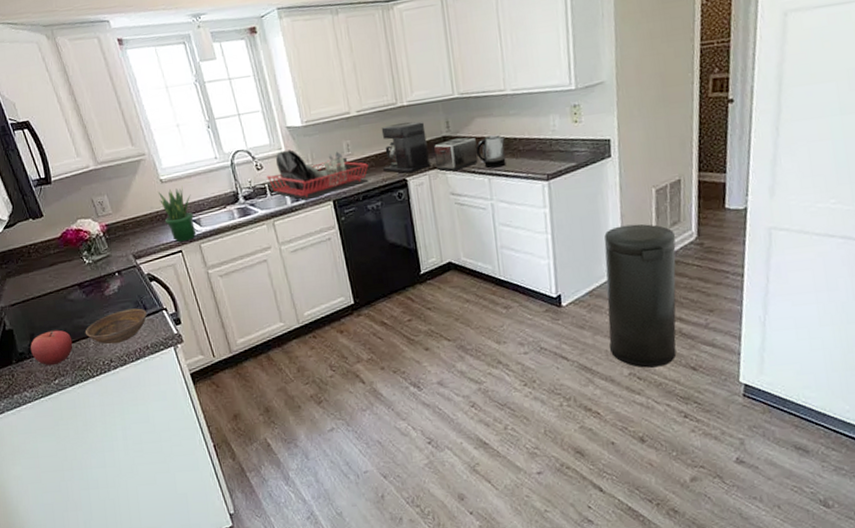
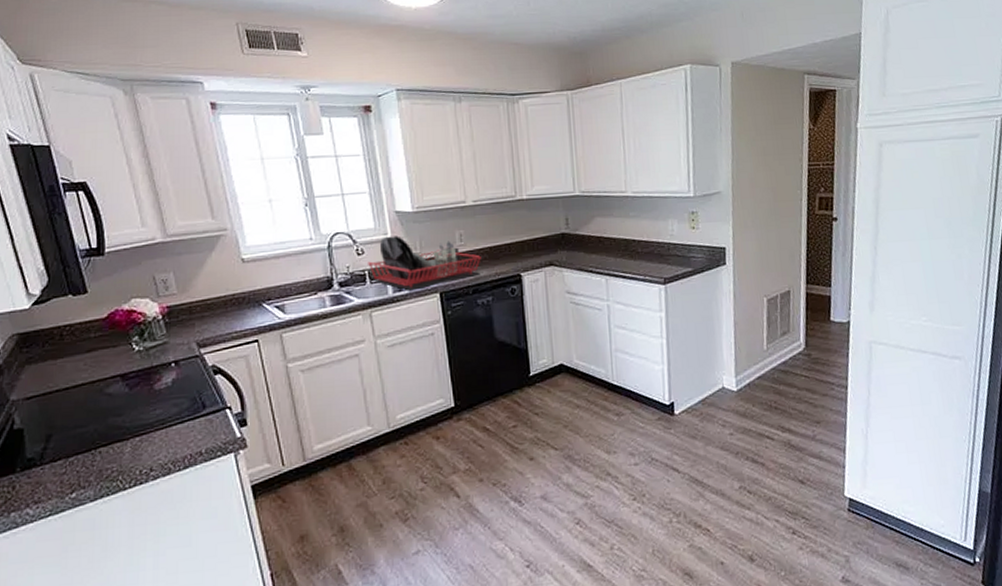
fruit: present [30,330,73,366] -> none [43,430,103,476]
bowl: present [85,308,148,344] -> none [121,405,206,449]
planter: present [157,186,197,243] -> none [237,268,279,331]
coffee maker: present [381,121,431,174] -> none [497,215,548,269]
toaster: present [434,137,478,171] -> none [552,235,596,269]
kettle: present [475,135,506,168] -> none [594,235,624,269]
pedal bin: present [604,223,677,368] -> none [717,332,786,481]

